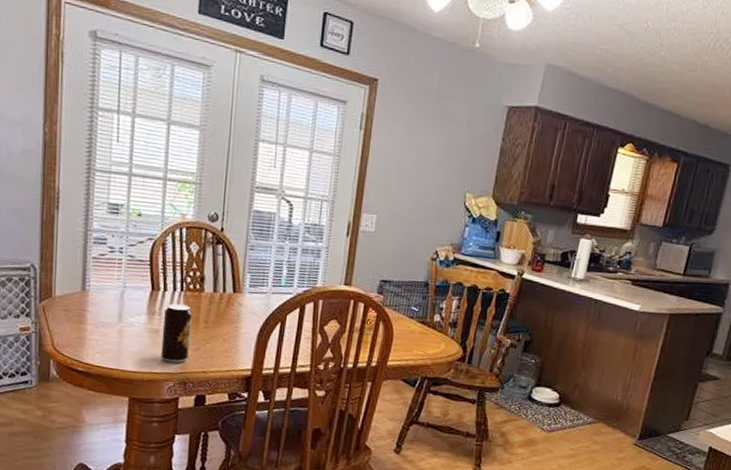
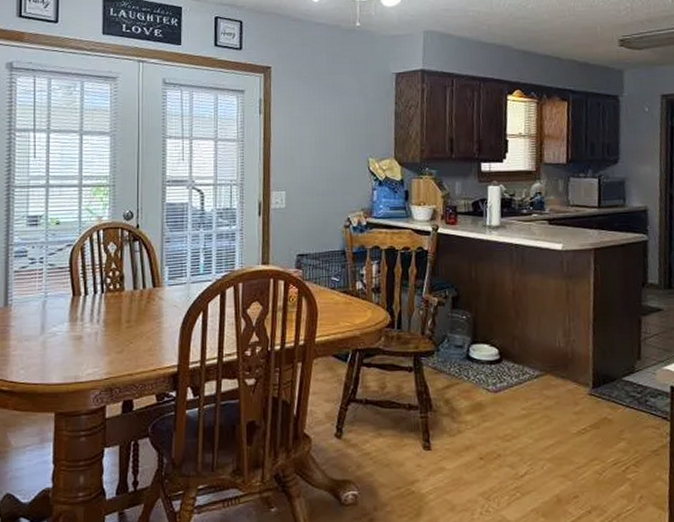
beverage can: present [161,304,192,363] -> none [85,306,114,369]

